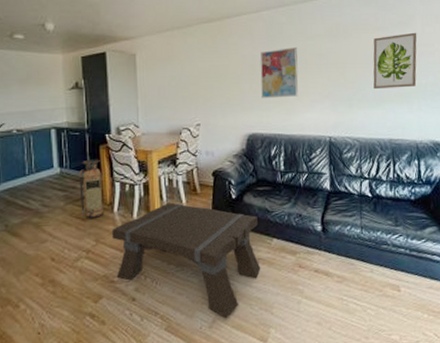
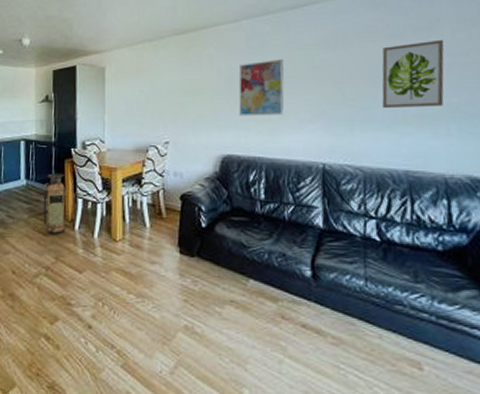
coffee table: present [112,202,261,318] -> none [72,225,234,365]

